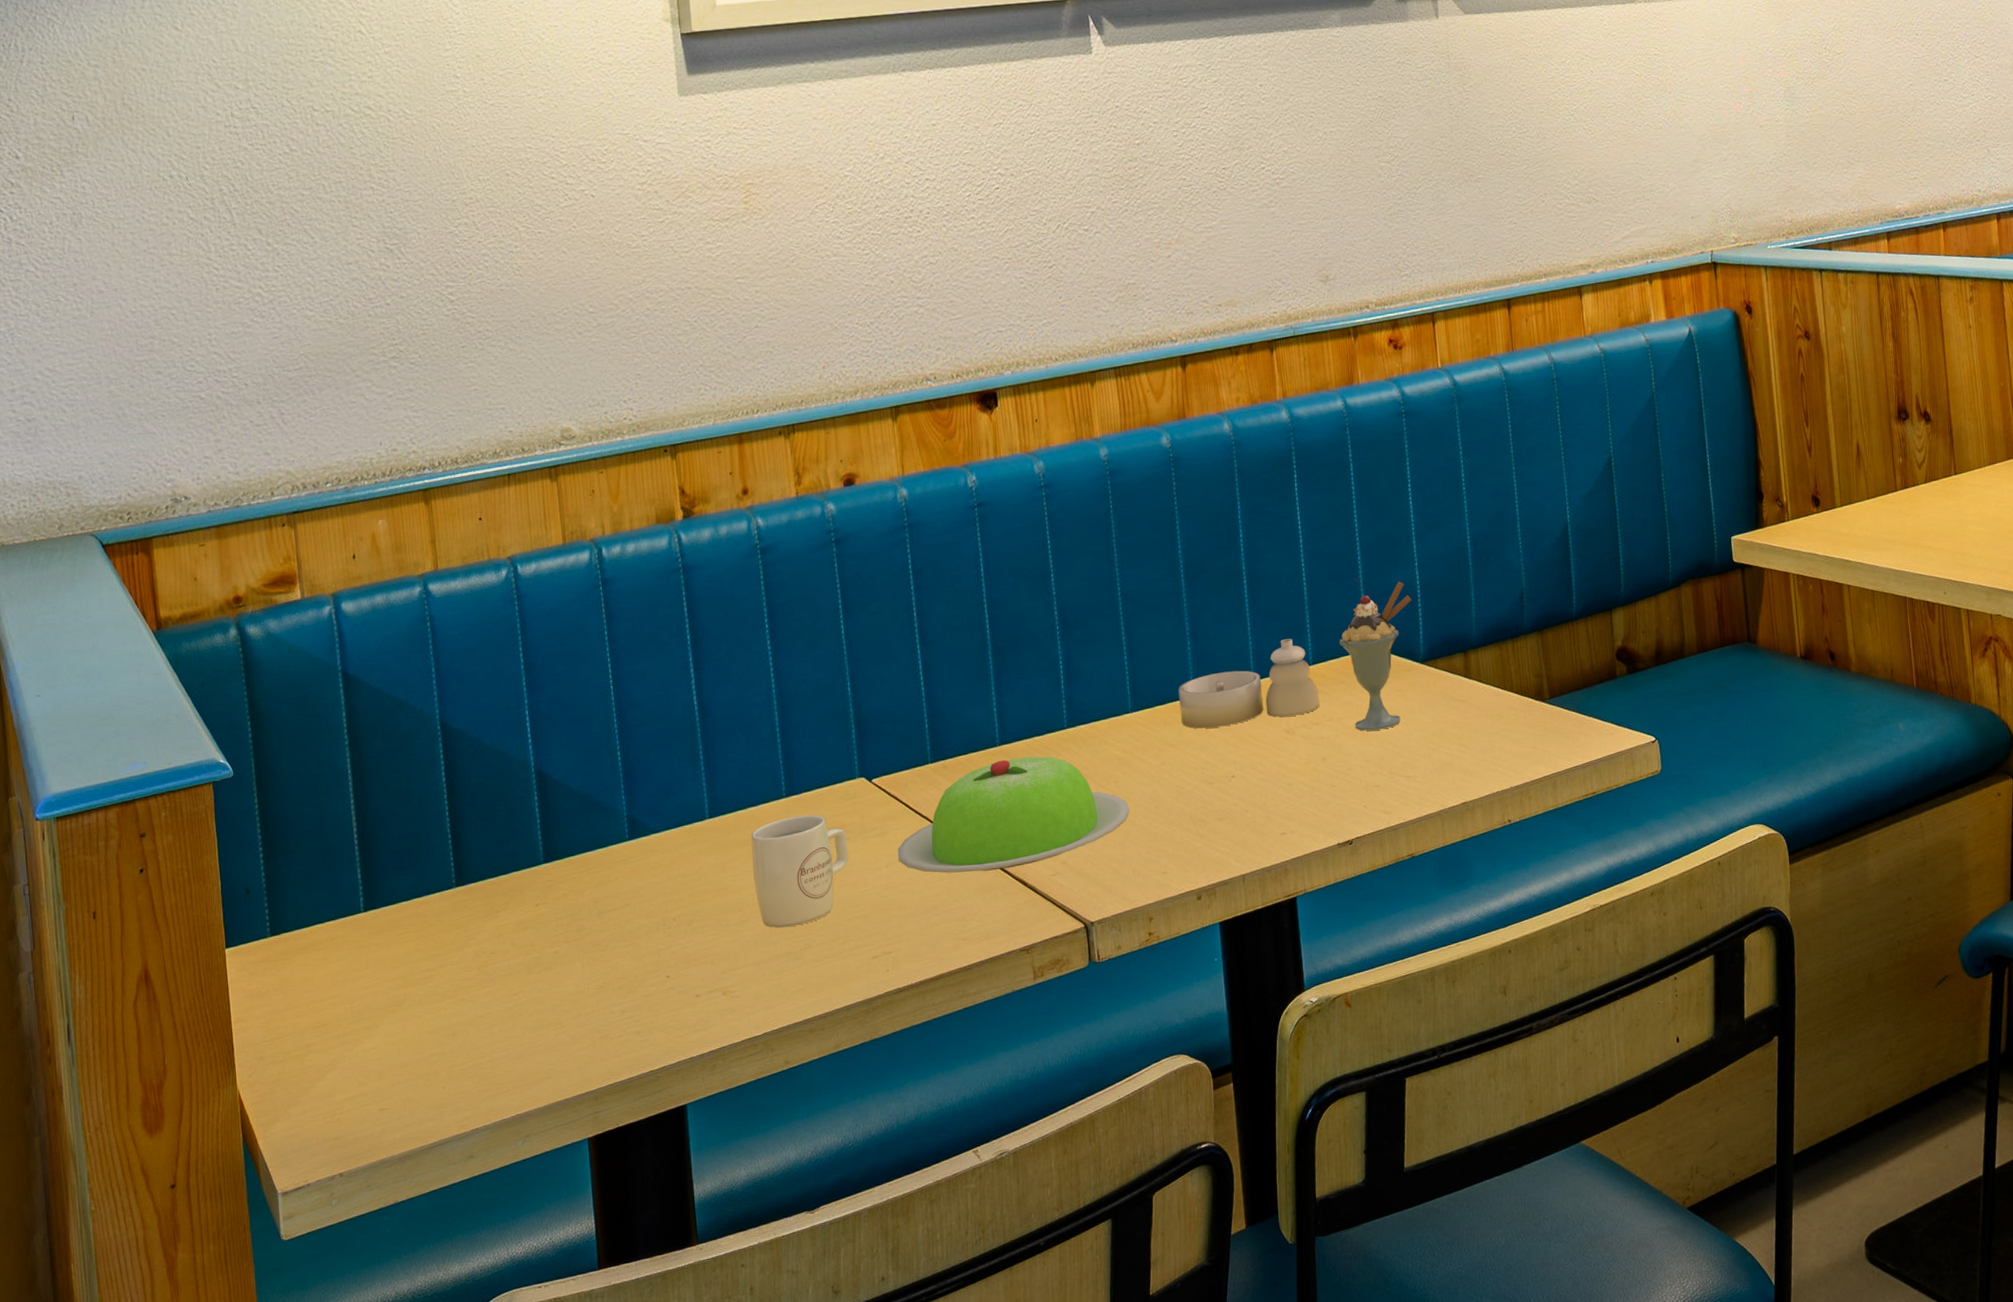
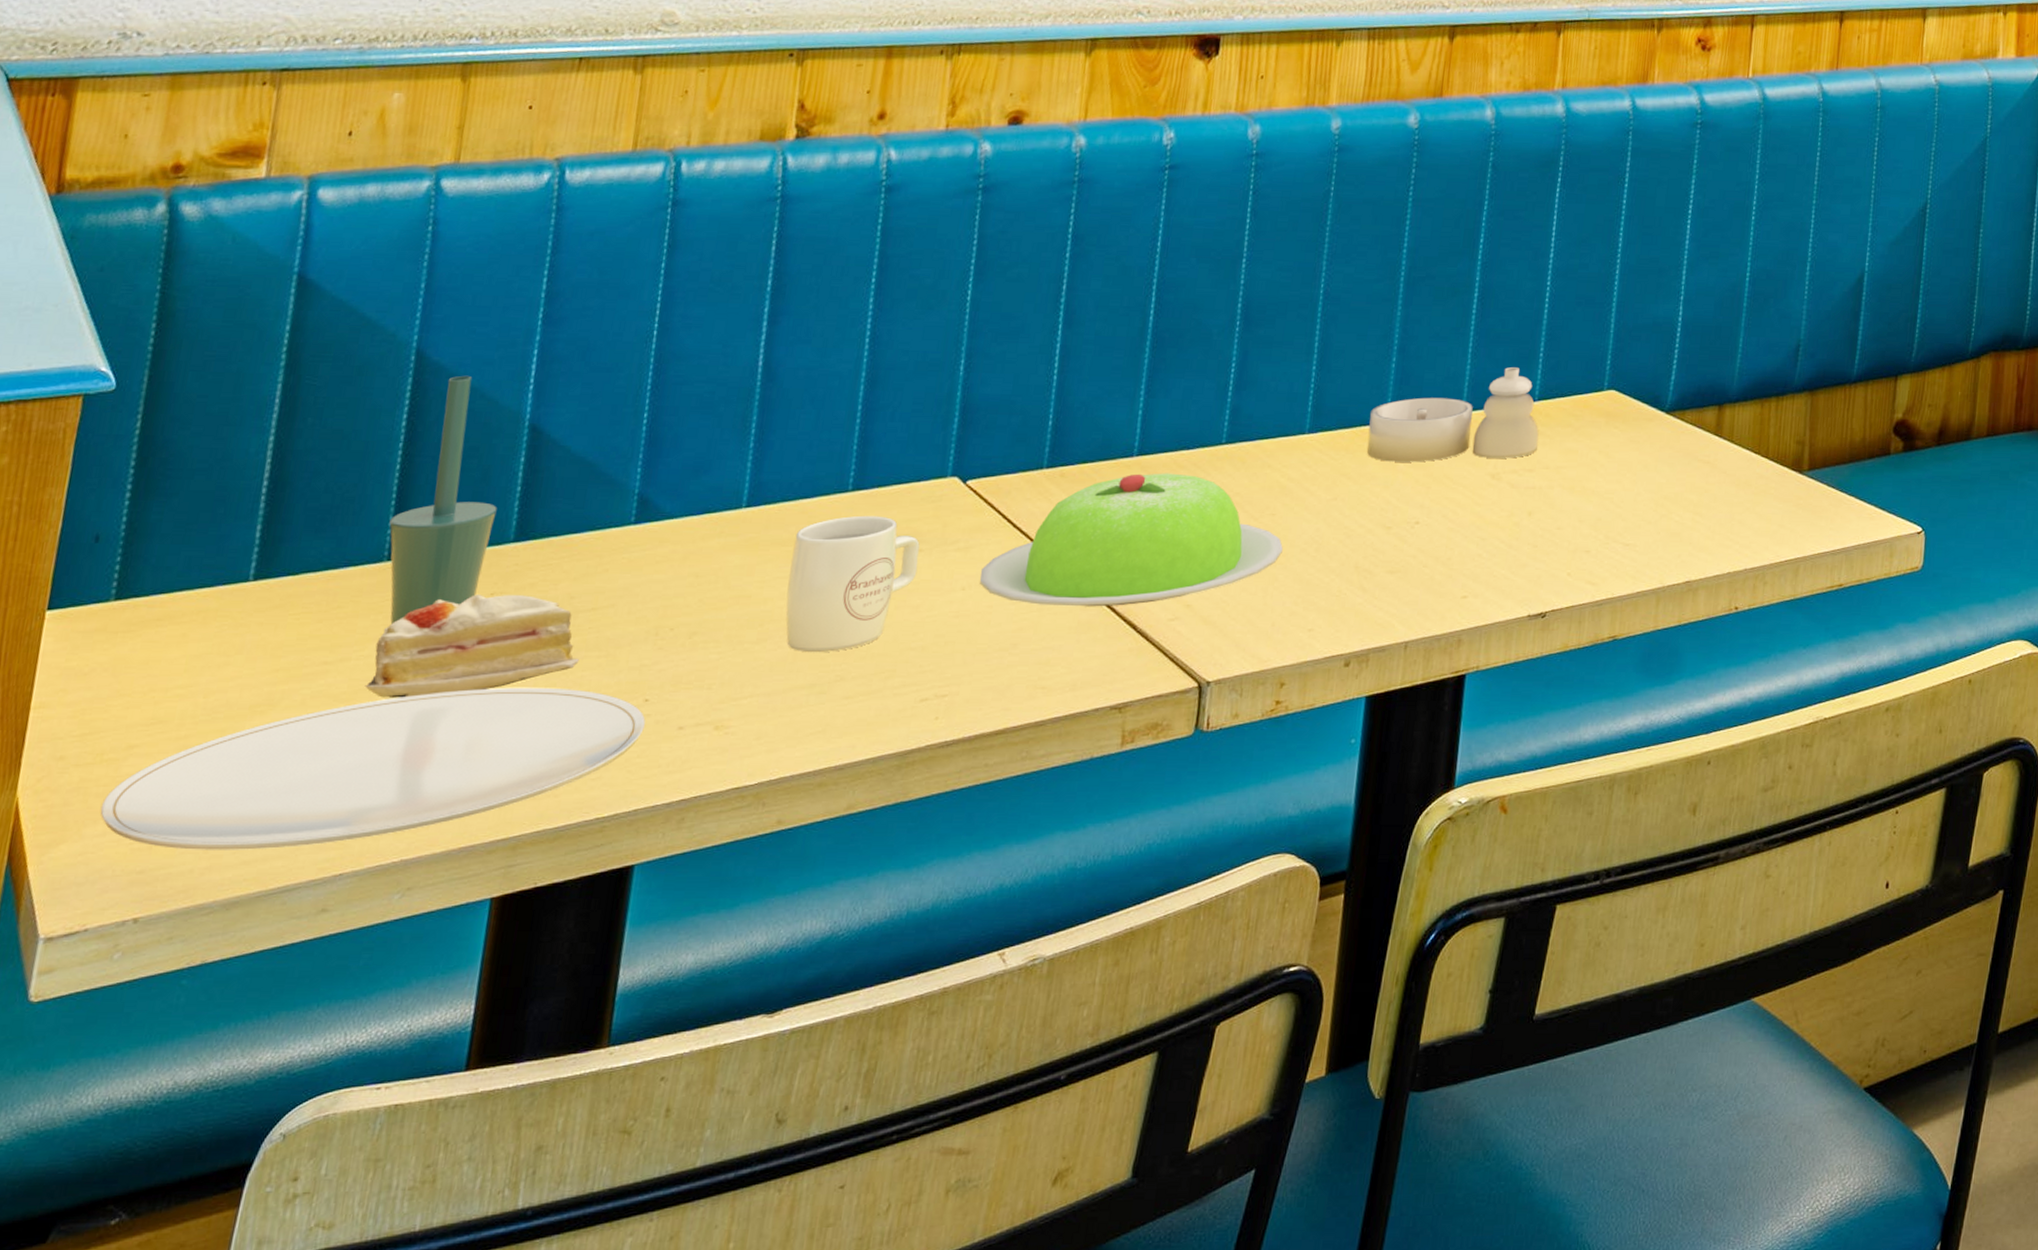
plate: none [297,973,671,1119] -> present [100,687,646,850]
beverage cup: none [450,736,527,936] -> present [389,375,498,624]
pastry: none [461,903,612,992] -> present [364,595,579,698]
icecream: present [1339,579,1412,731] -> none [1574,306,1670,486]

